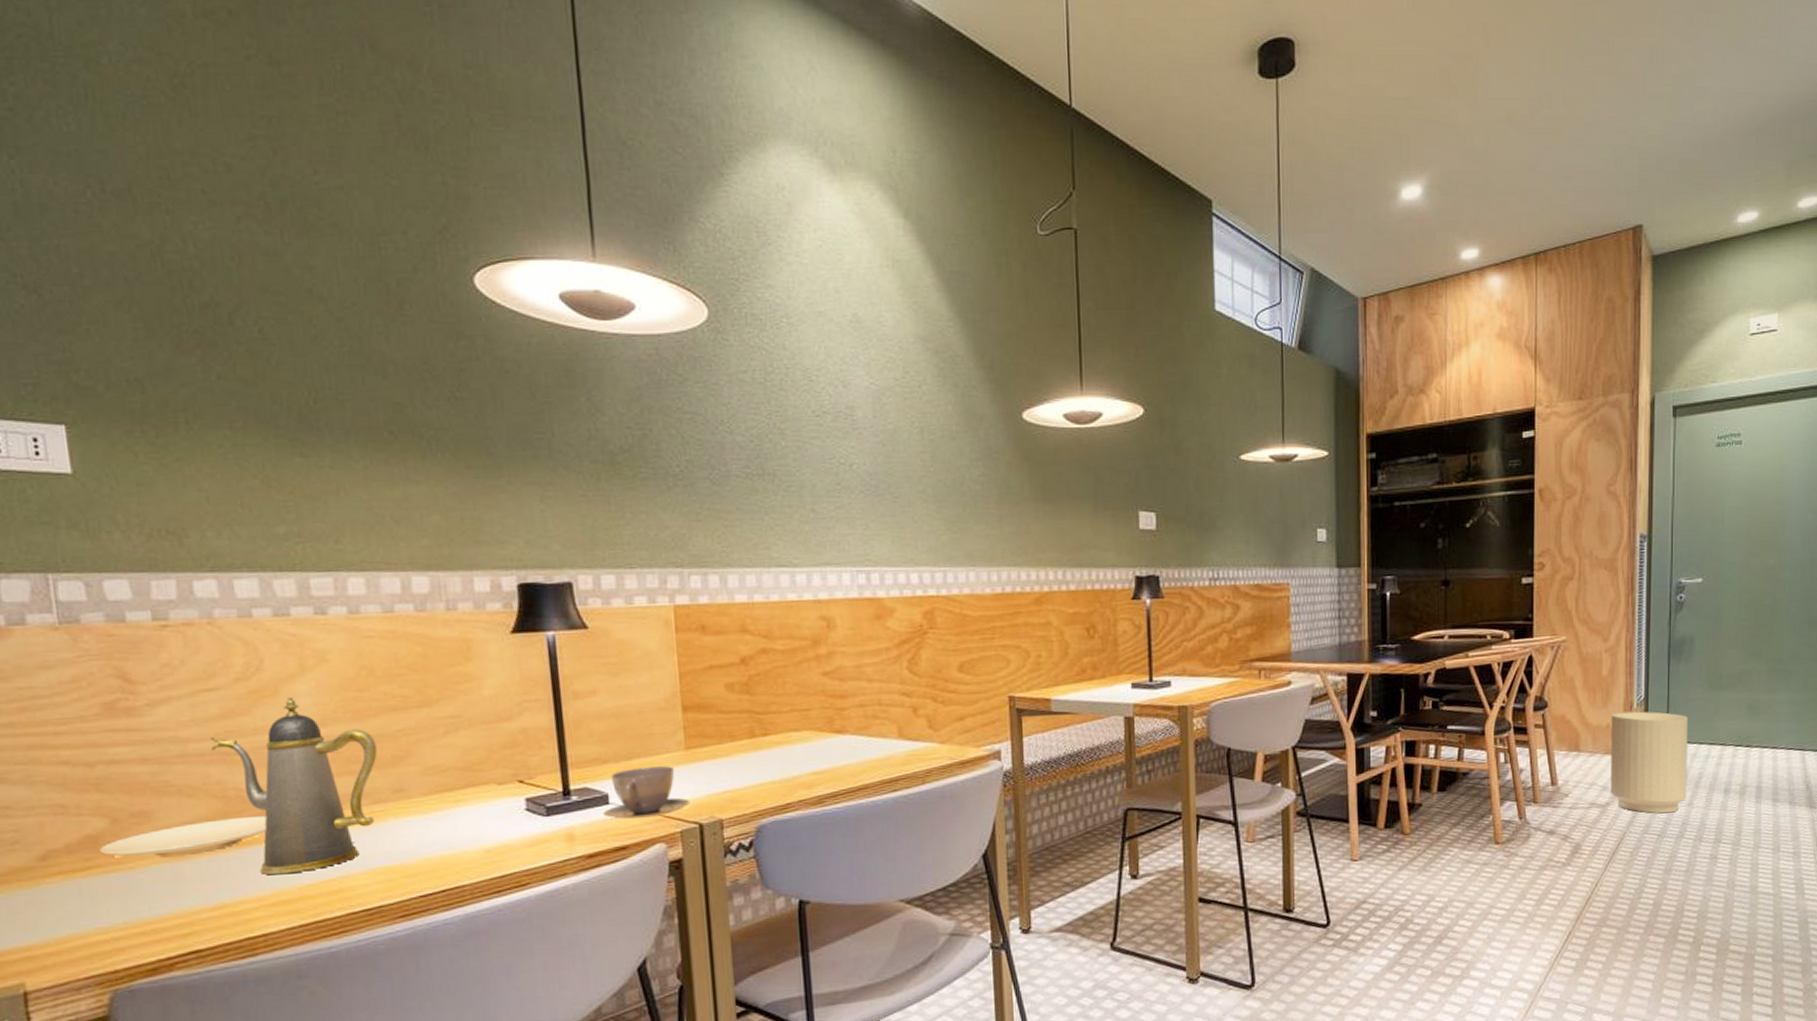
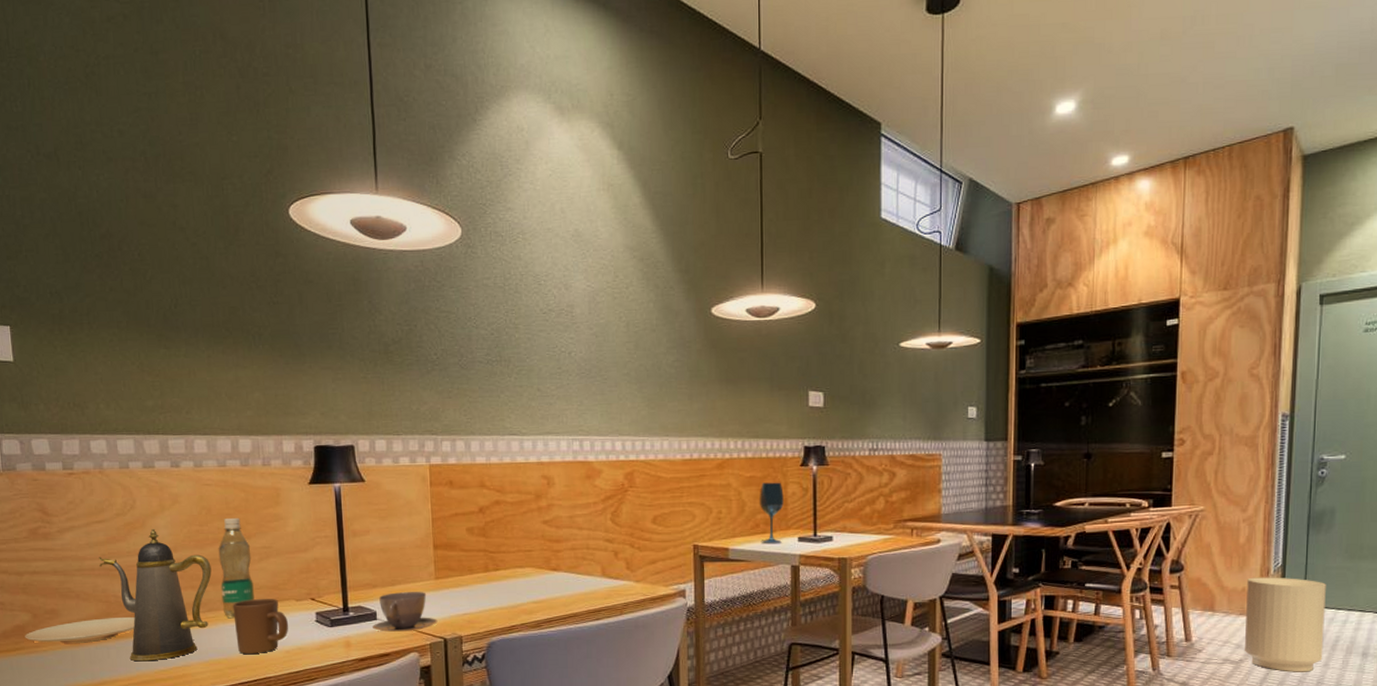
bottle: none [385,678,439,811] -> present [218,517,254,618]
mug: none [408,783,489,857] -> present [233,599,289,654]
wineglass: none [1084,619,1114,693] -> present [759,482,784,544]

